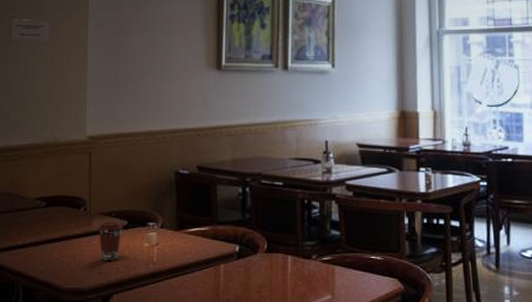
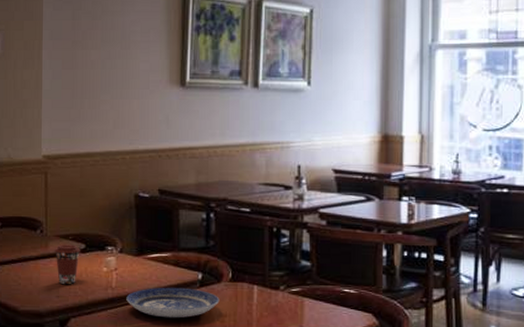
plate: none [167,260,256,291] -> present [126,287,220,318]

